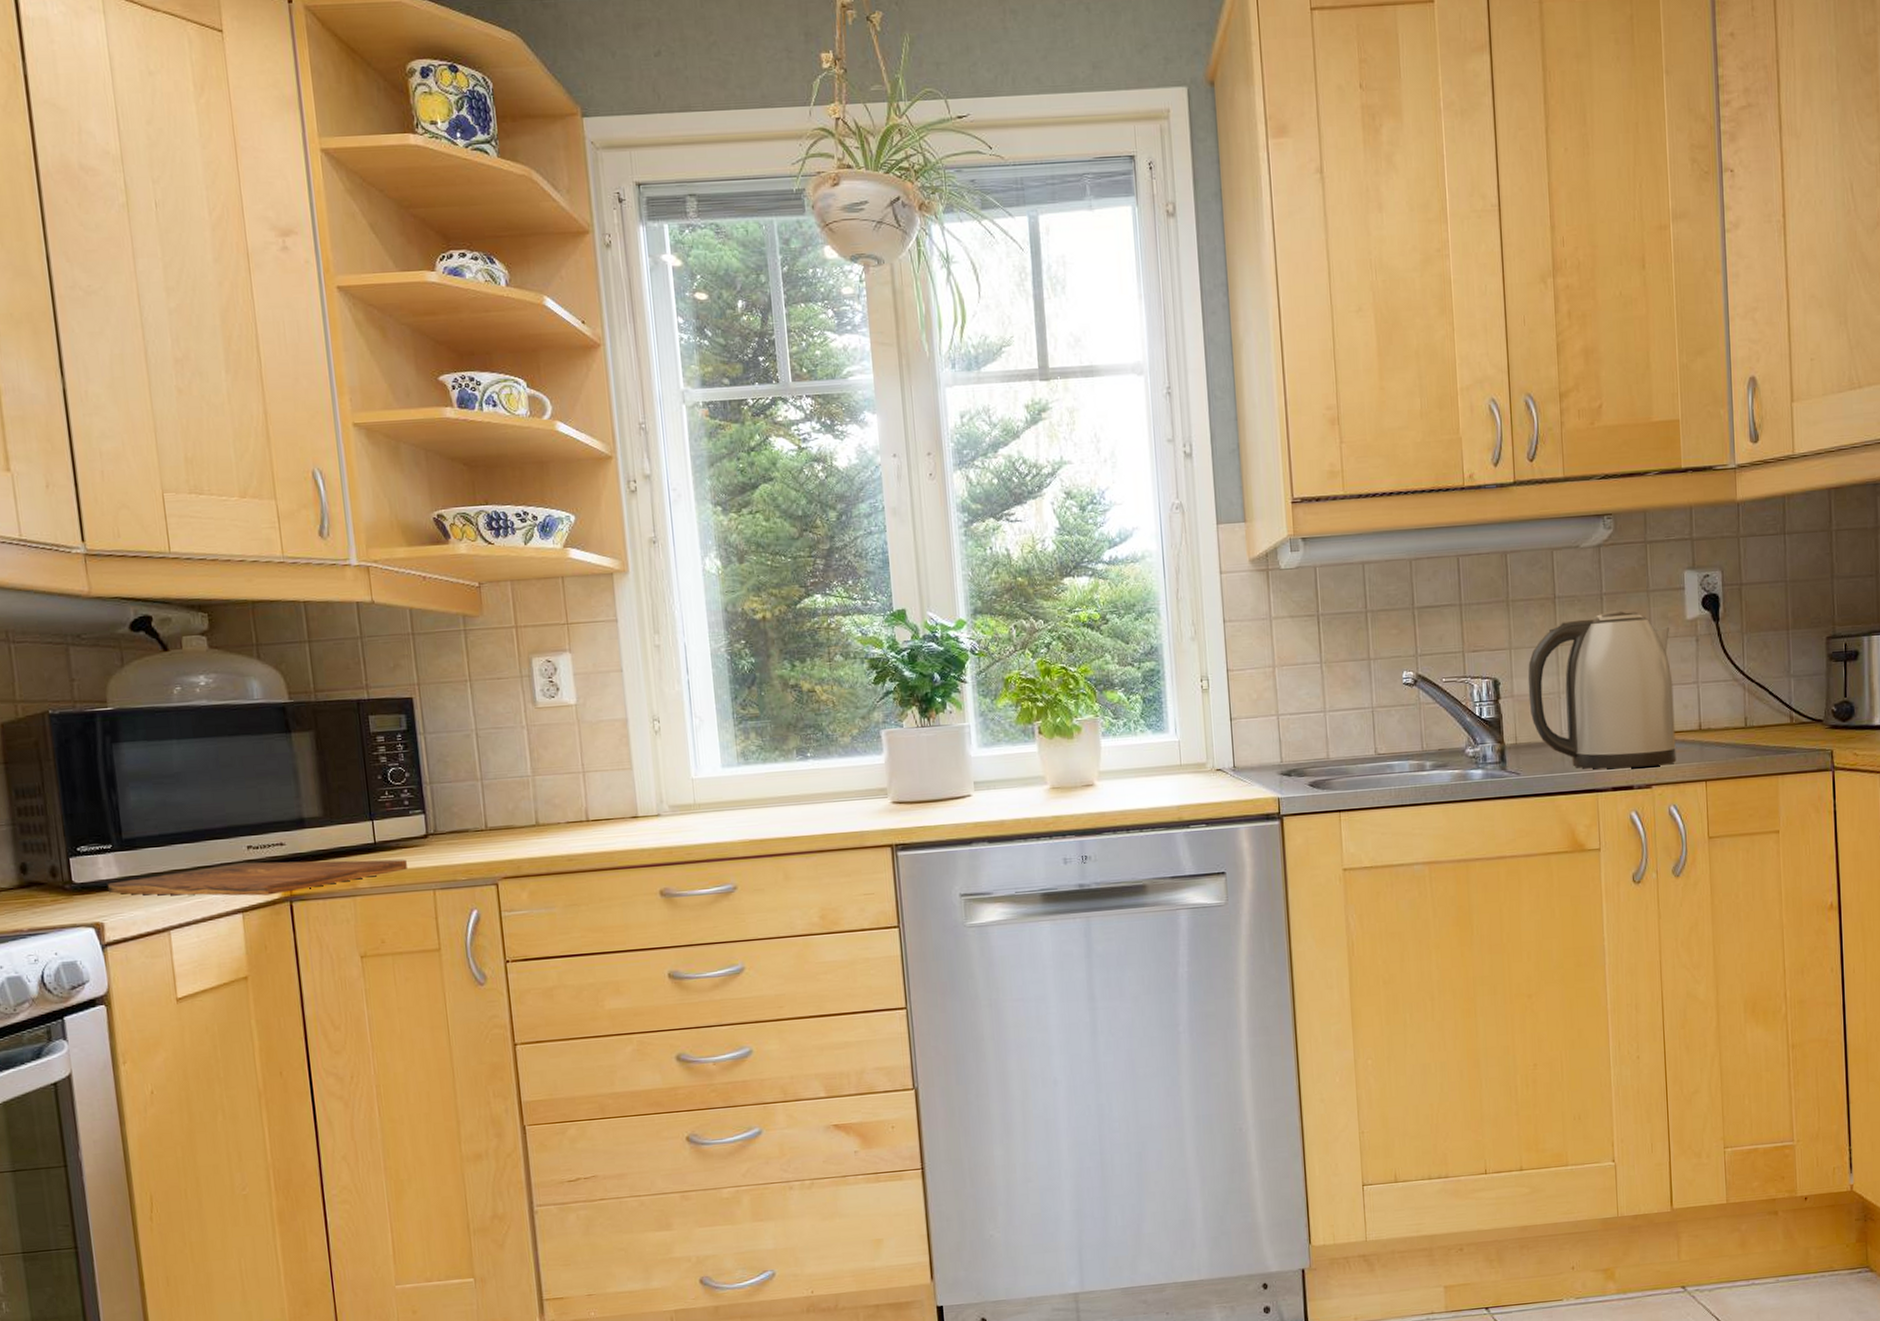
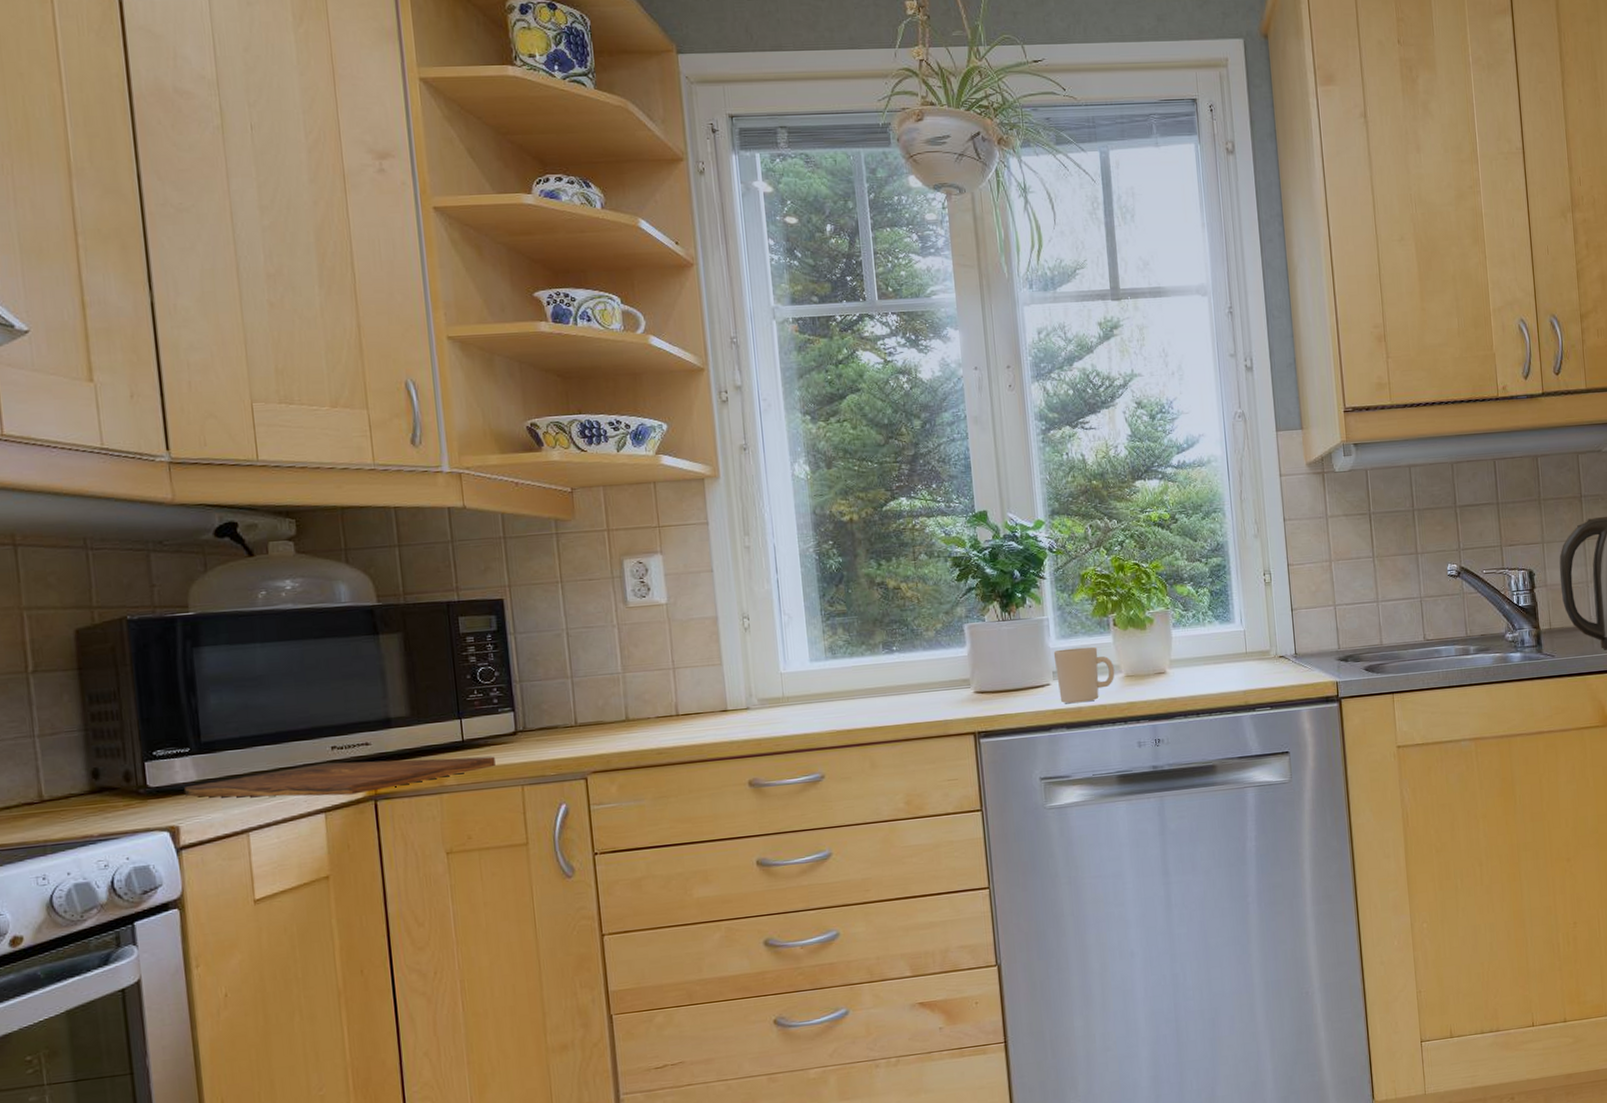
mug: none [975,755,1040,817] -> present [1053,646,1115,704]

